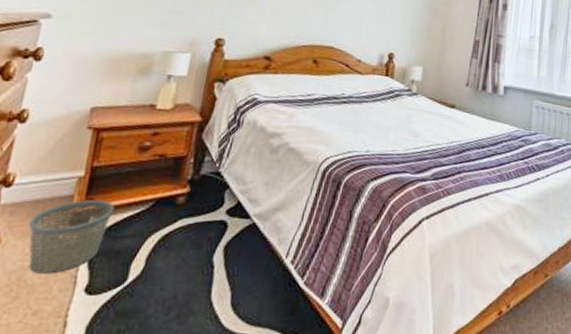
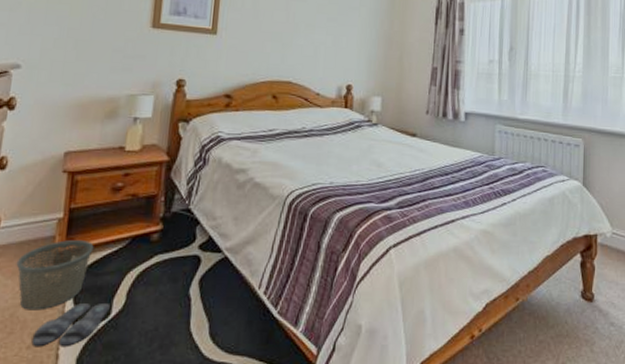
slippers: none [38,268,128,314] -> present [31,303,110,347]

